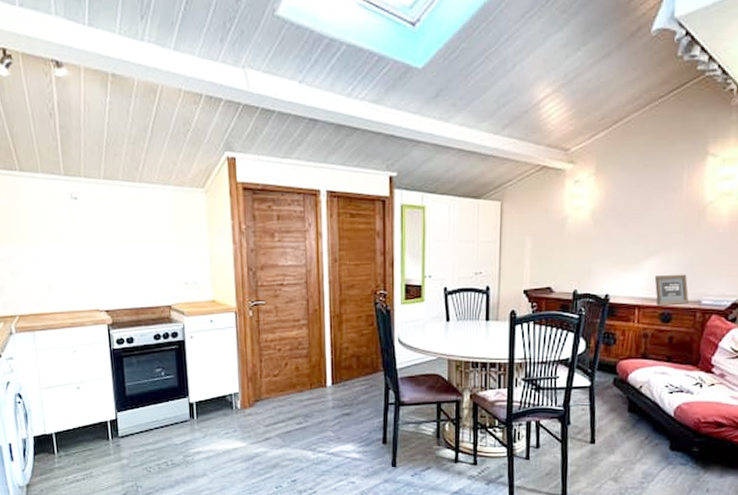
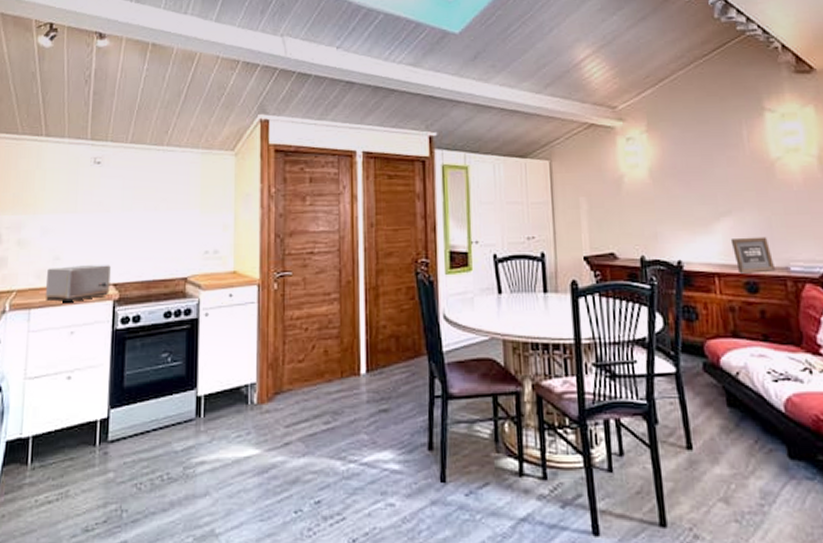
toaster: none [44,294,103,325] -> present [45,265,111,302]

